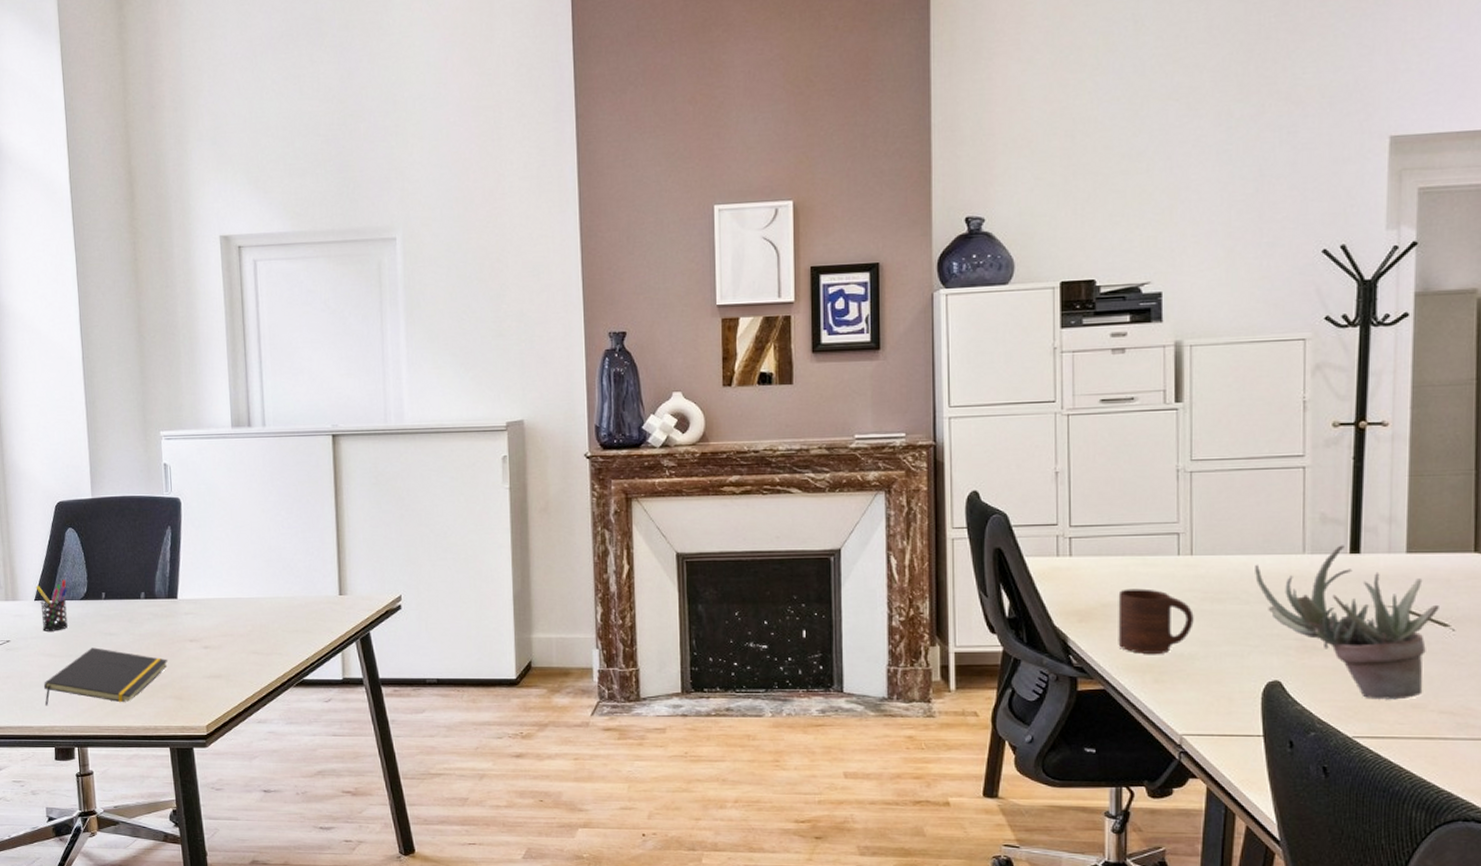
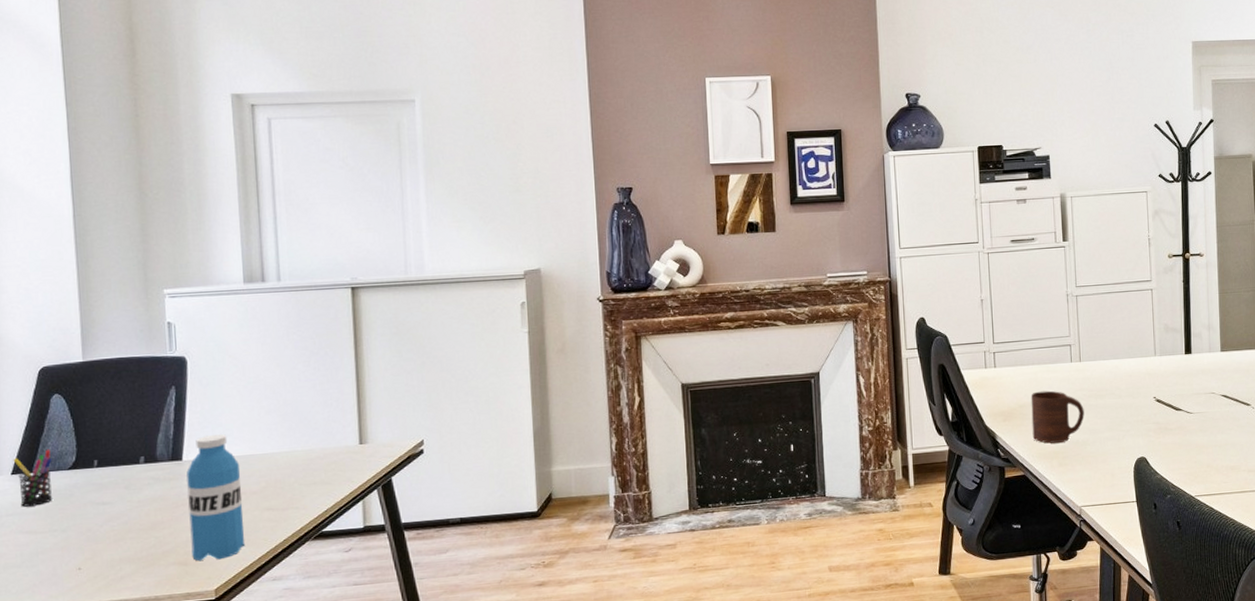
notepad: present [43,647,168,706] -> none [21,519,171,588]
water bottle: none [181,576,234,698] -> present [186,434,246,562]
succulent plant: present [1255,545,1439,700] -> none [1124,348,1244,466]

